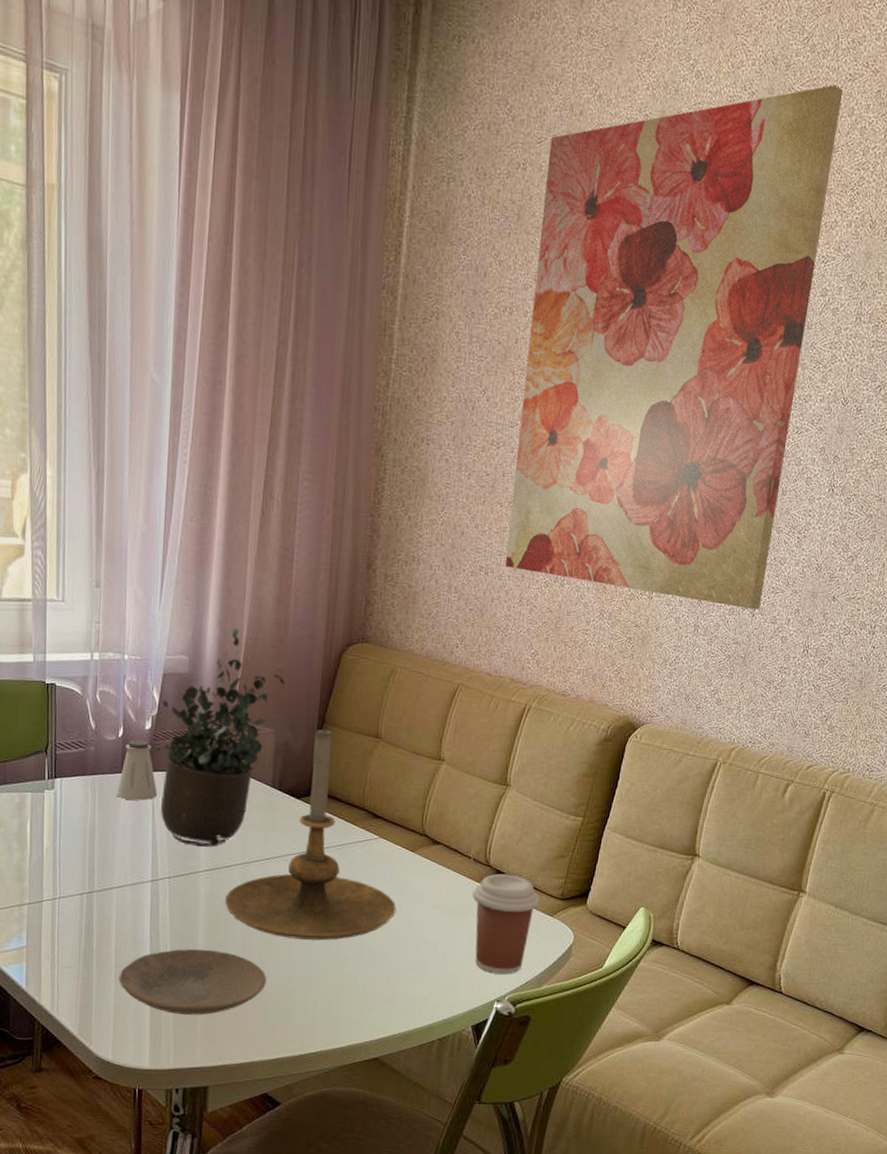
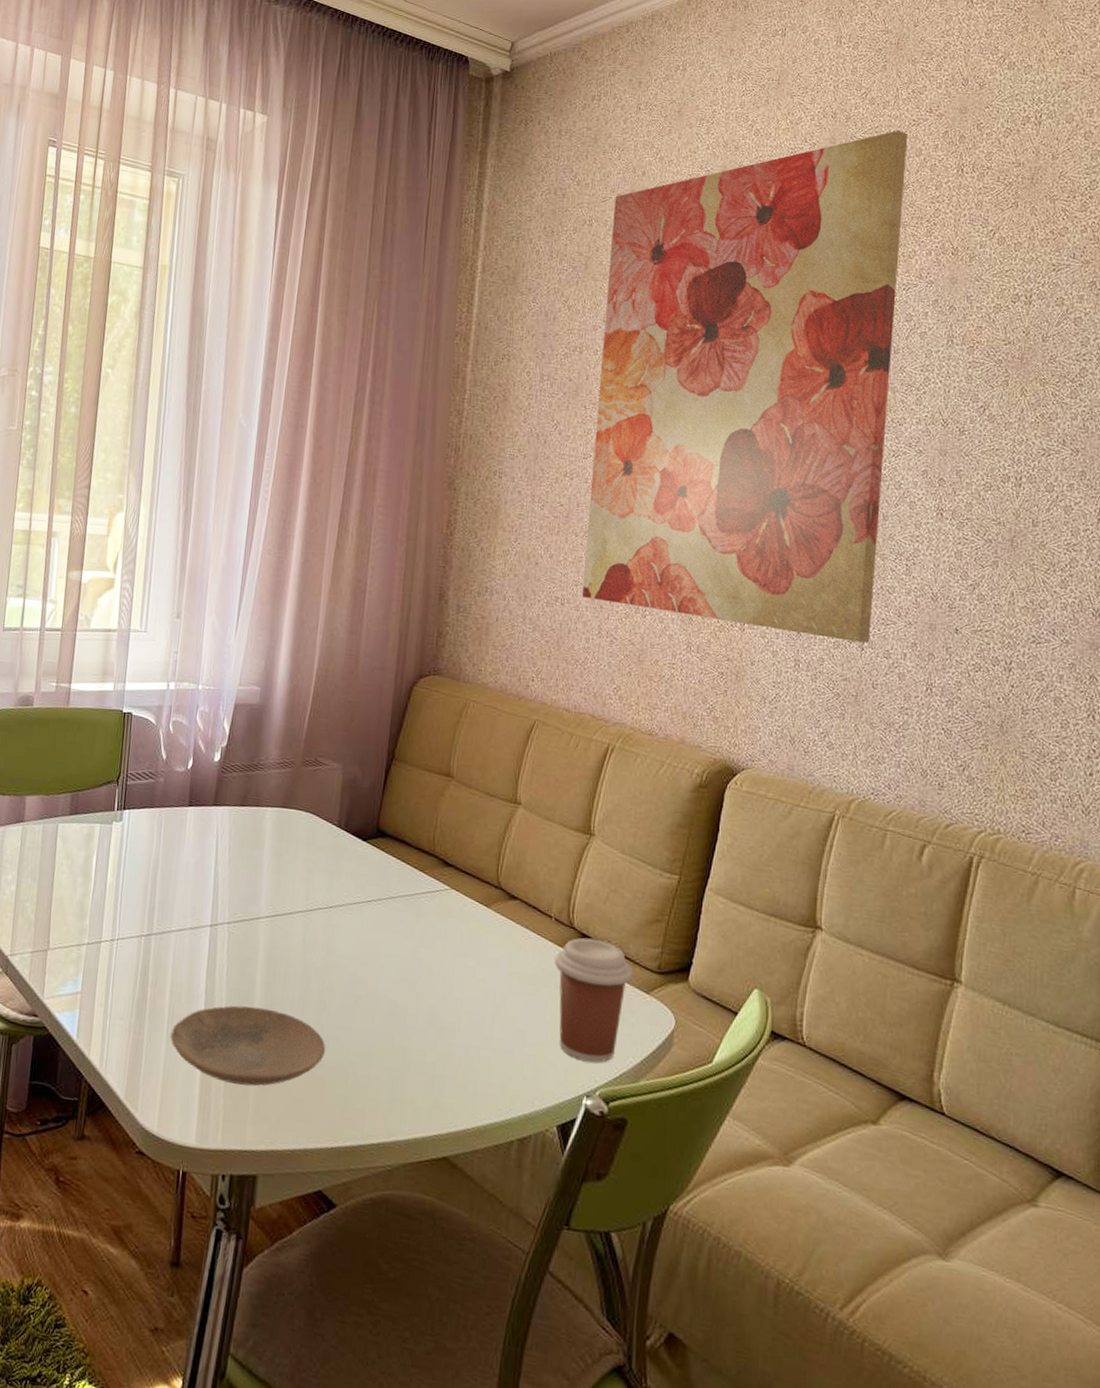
saltshaker: present [117,739,157,801] -> none [182,772,222,837]
potted plant: present [155,627,284,847] -> none [222,658,354,891]
candle holder: present [224,729,396,941] -> none [284,765,469,1006]

